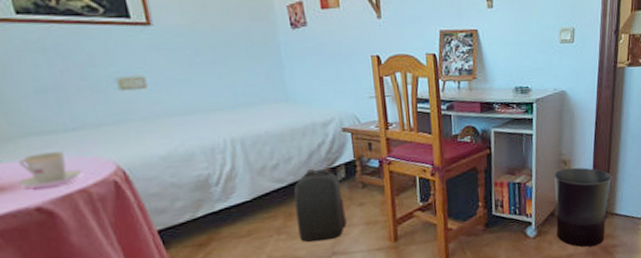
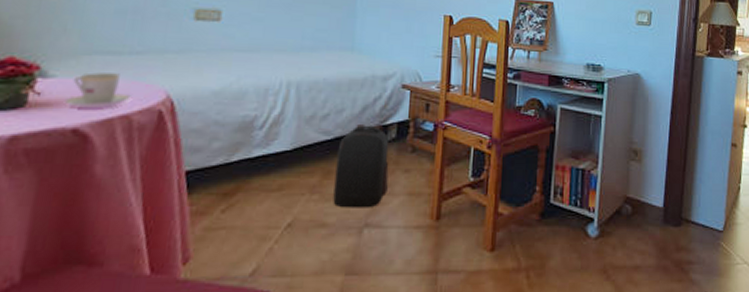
waste bin: present [553,167,612,247] -> none [621,159,688,259]

